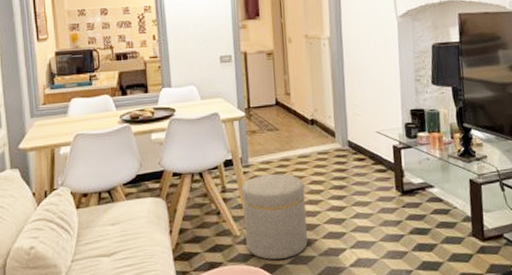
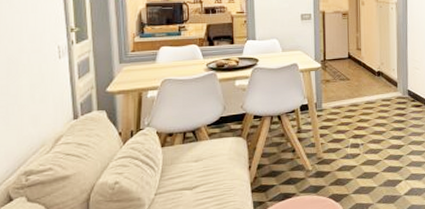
ottoman: present [241,173,308,260] -> none [315,117,370,190]

